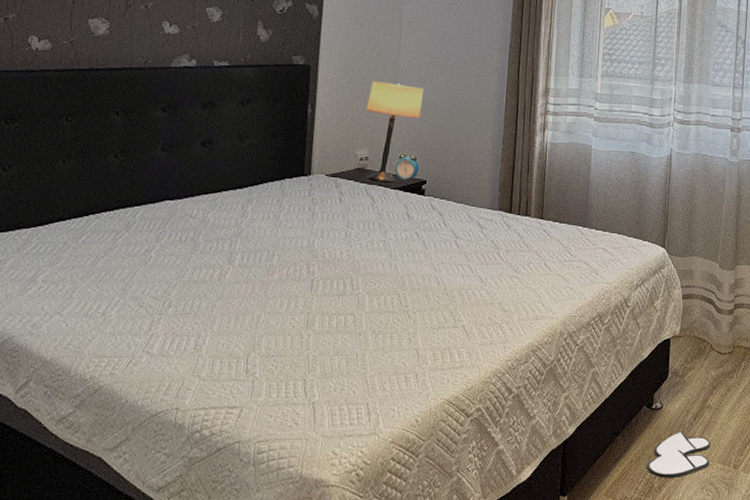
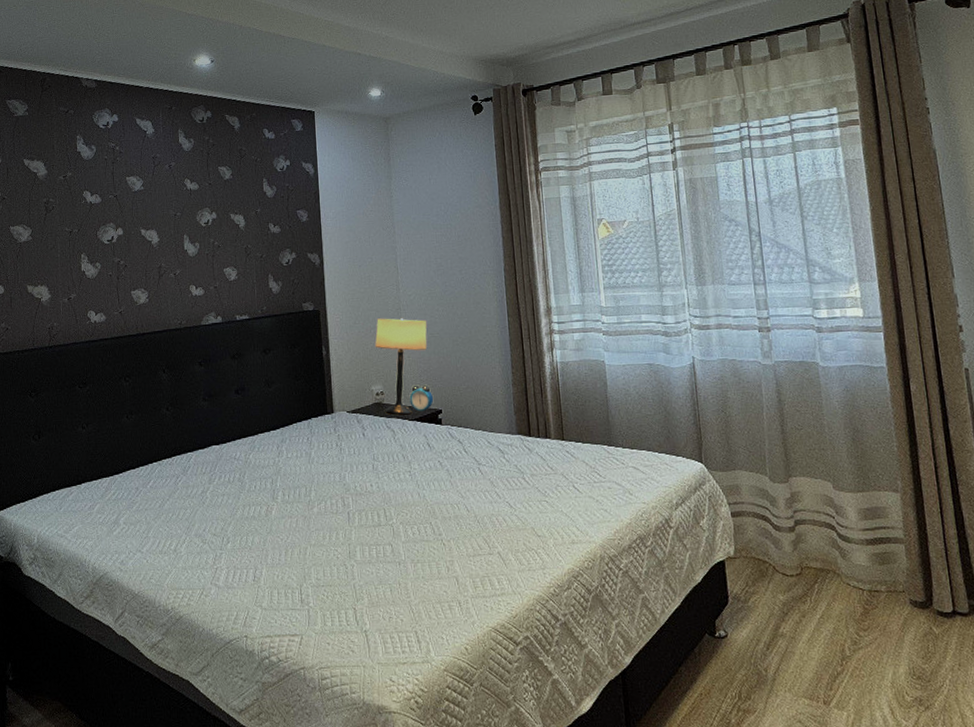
slippers: present [647,432,711,478] -> none [719,662,794,713]

